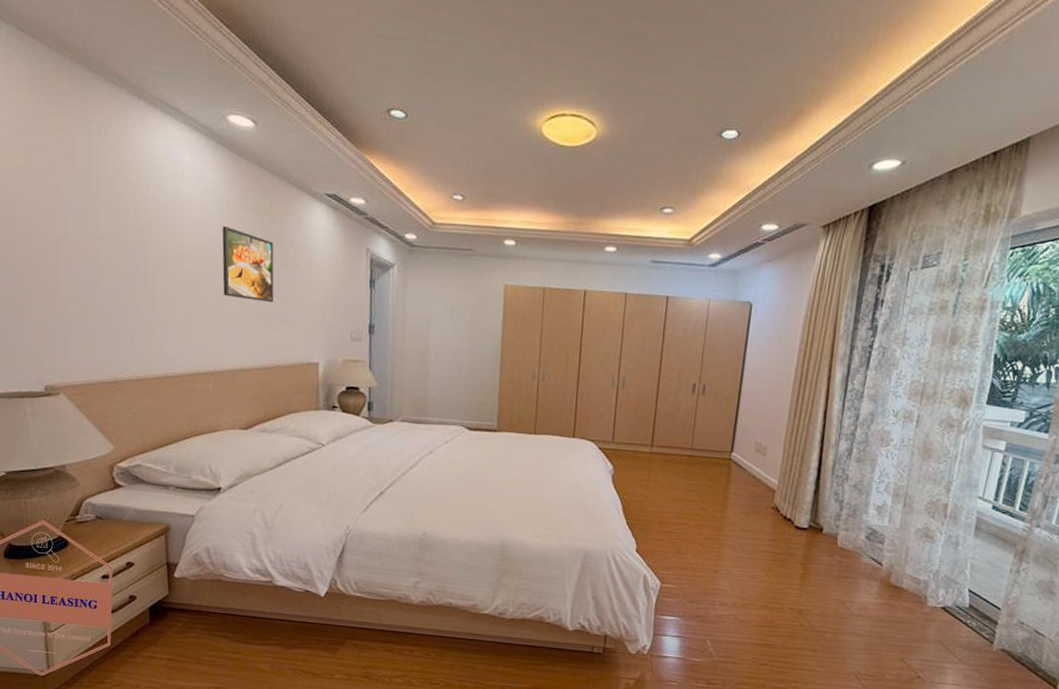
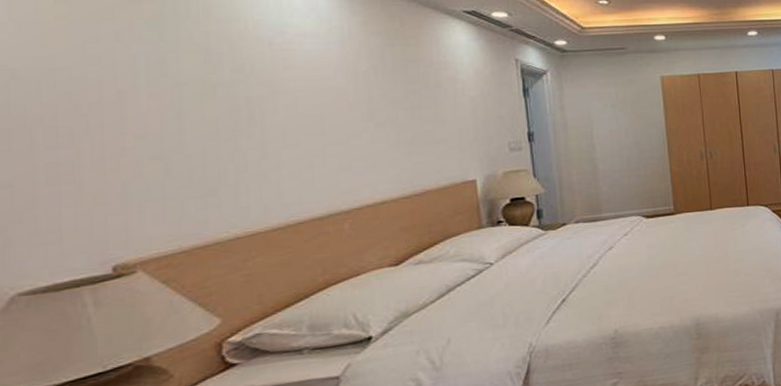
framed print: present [222,226,274,302] -> none [345,55,415,127]

